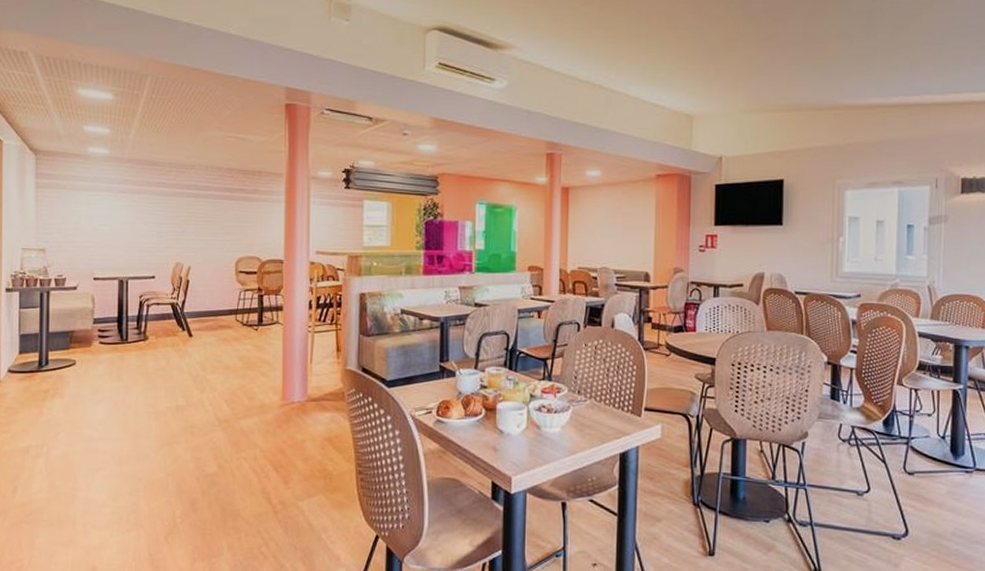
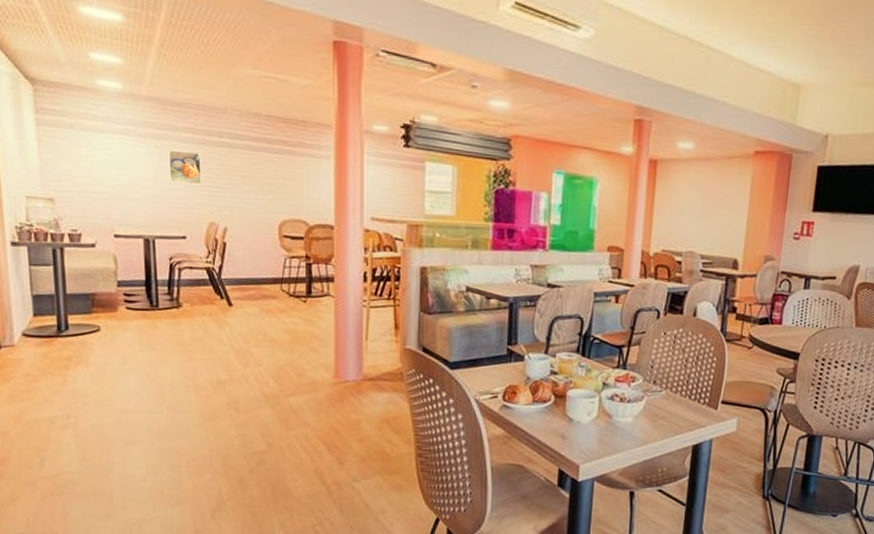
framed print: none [143,202,171,231] -> present [168,150,202,185]

